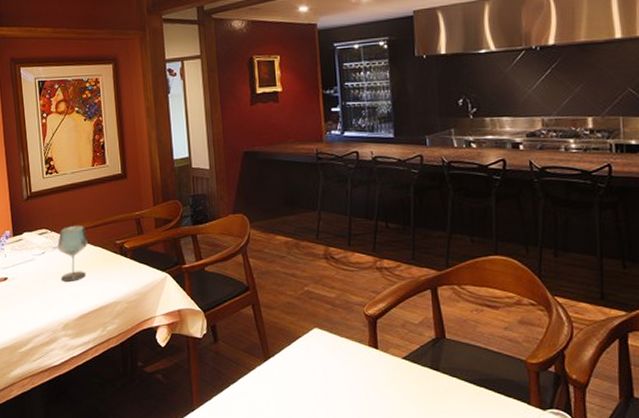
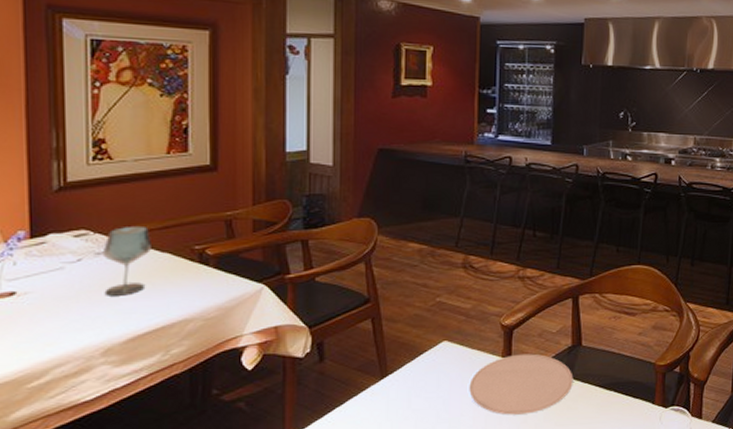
plate: none [341,344,441,405] -> present [469,354,574,415]

